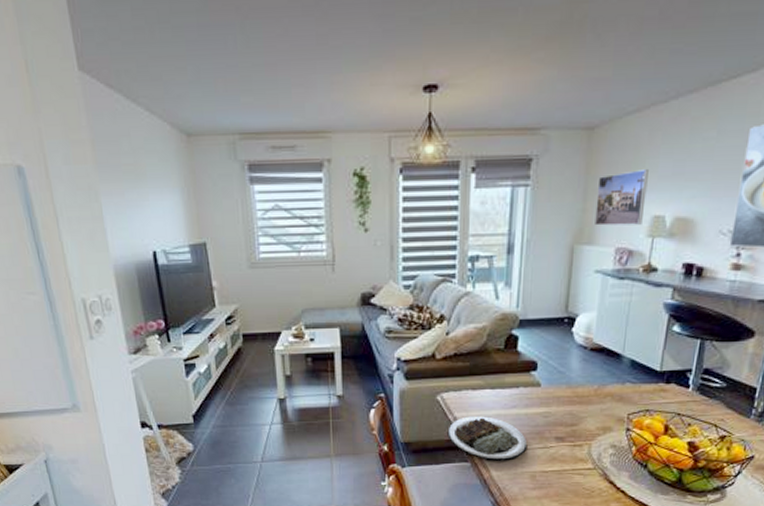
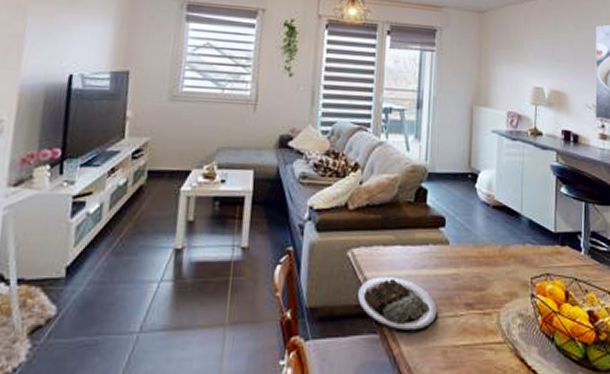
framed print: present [595,170,648,226] -> none [489,48,527,93]

